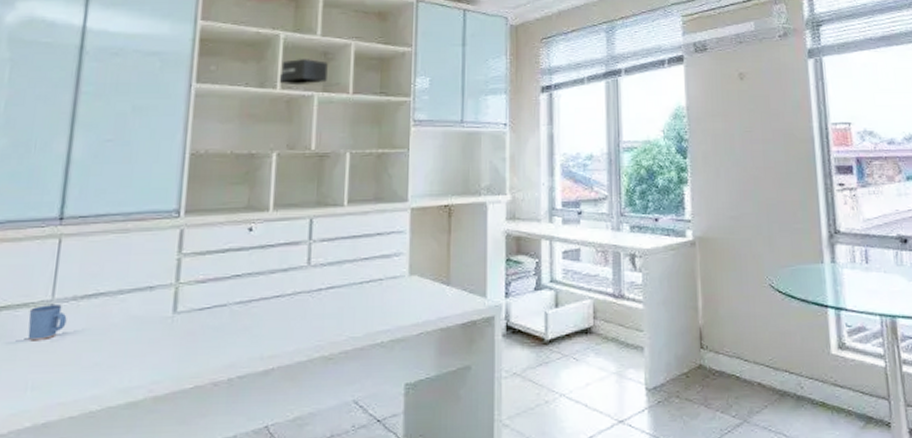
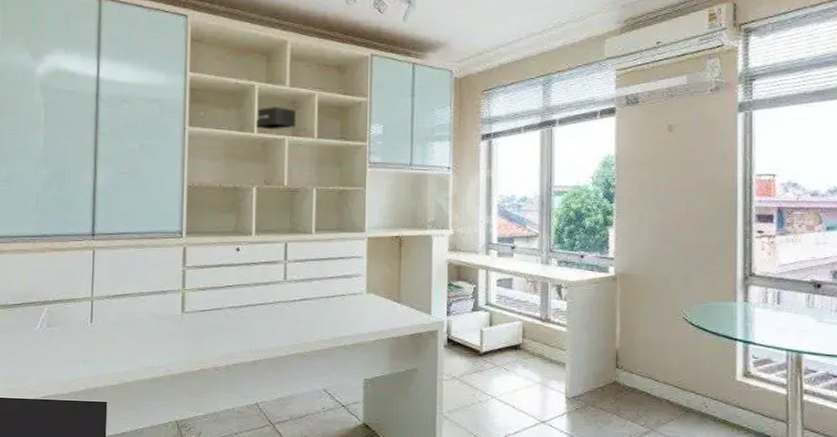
mug: present [27,305,67,341] -> none [76,301,104,328]

